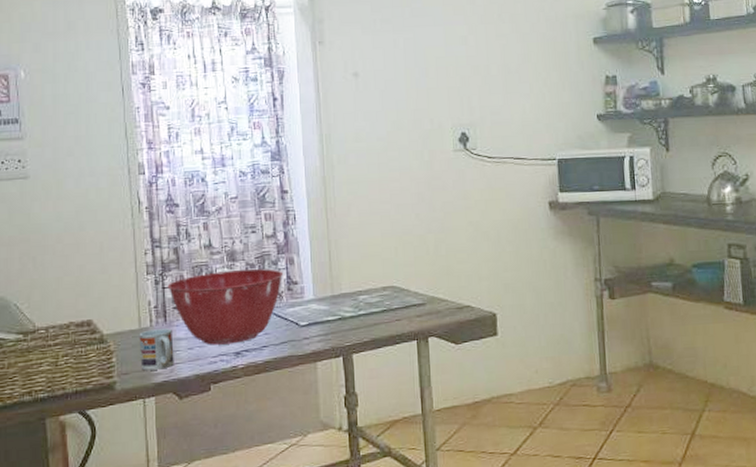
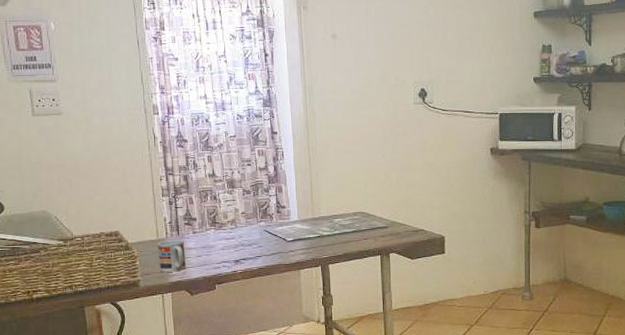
mixing bowl: present [167,268,284,345] -> none [179,194,274,254]

